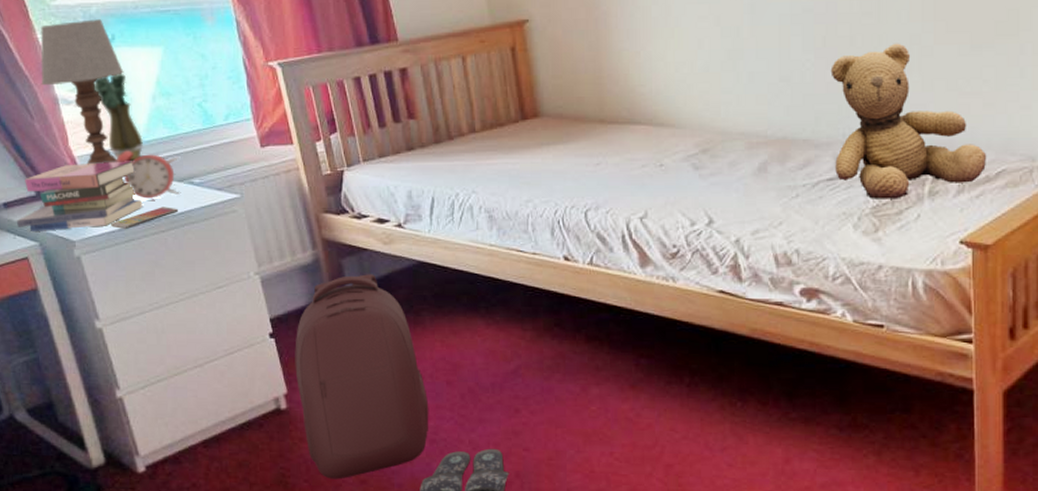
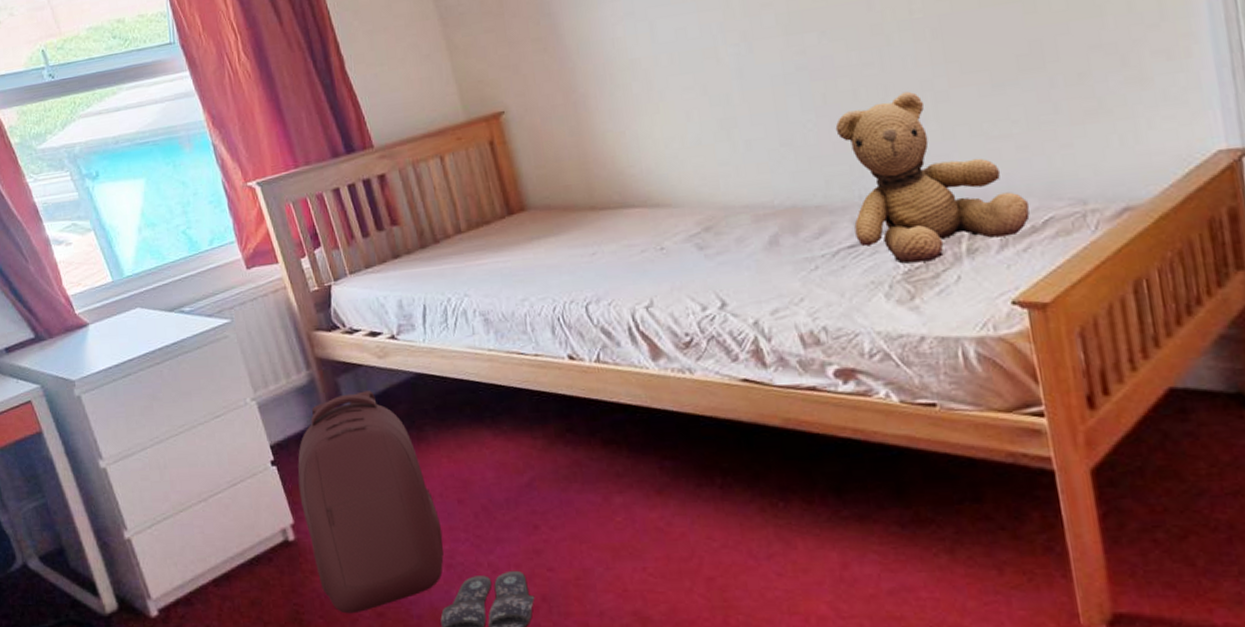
books: present [16,161,143,231] -> none [18,295,137,374]
table lamp: present [41,19,125,184] -> none [29,158,118,319]
vase: present [93,73,144,161] -> none [82,208,134,295]
smartphone: present [111,207,179,230] -> none [107,338,172,365]
alarm clock: present [115,150,180,200] -> none [106,284,172,334]

